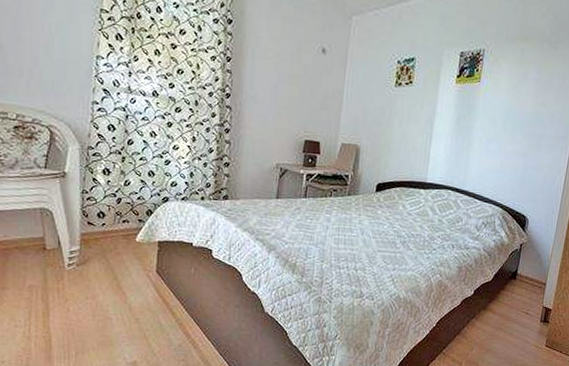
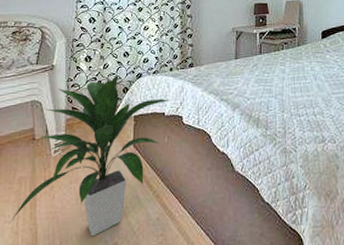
indoor plant: none [21,193,200,352] -> present [10,73,171,237]

